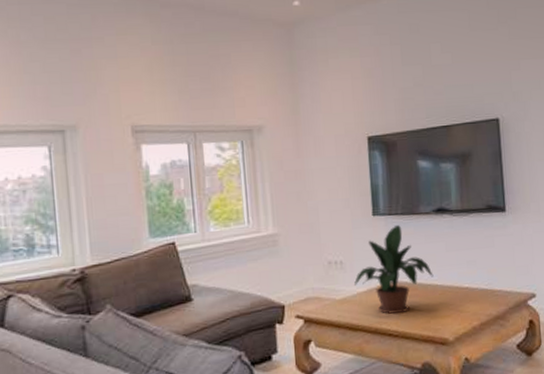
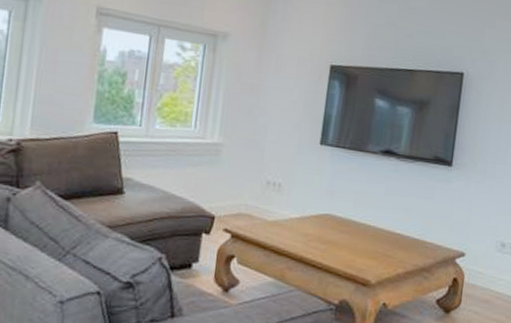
potted plant: present [354,224,434,314] -> none [289,158,369,246]

